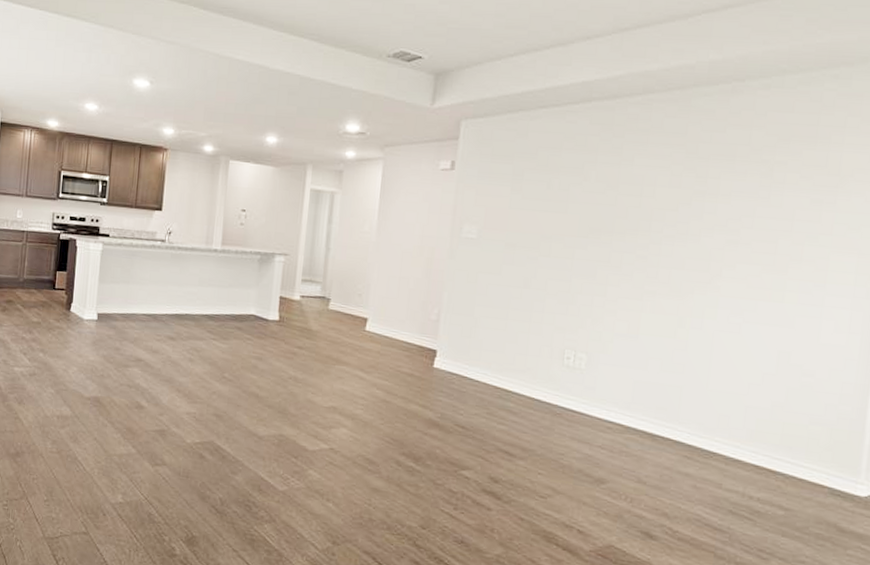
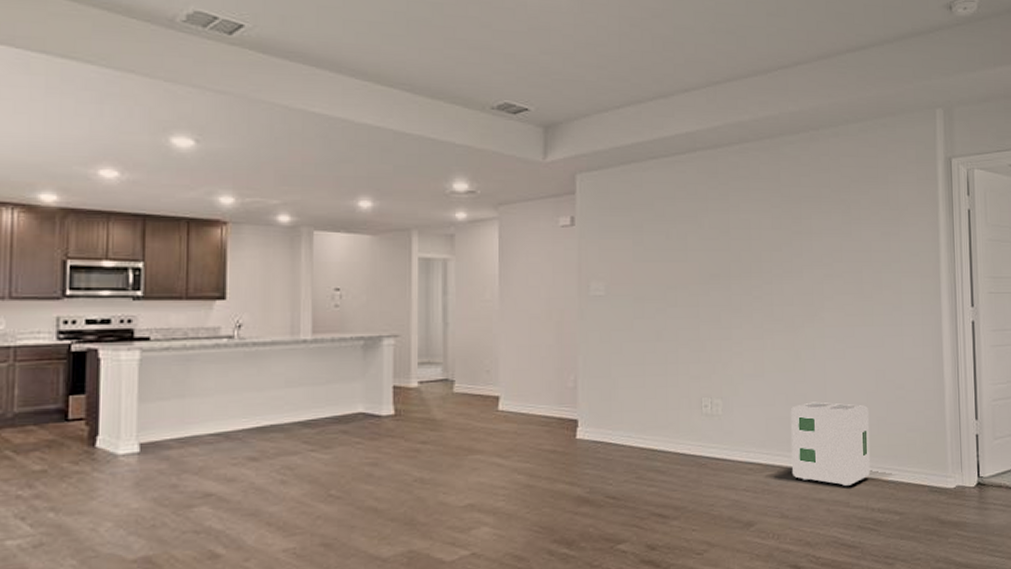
air purifier: none [657,372,762,467] -> present [791,402,870,486]

